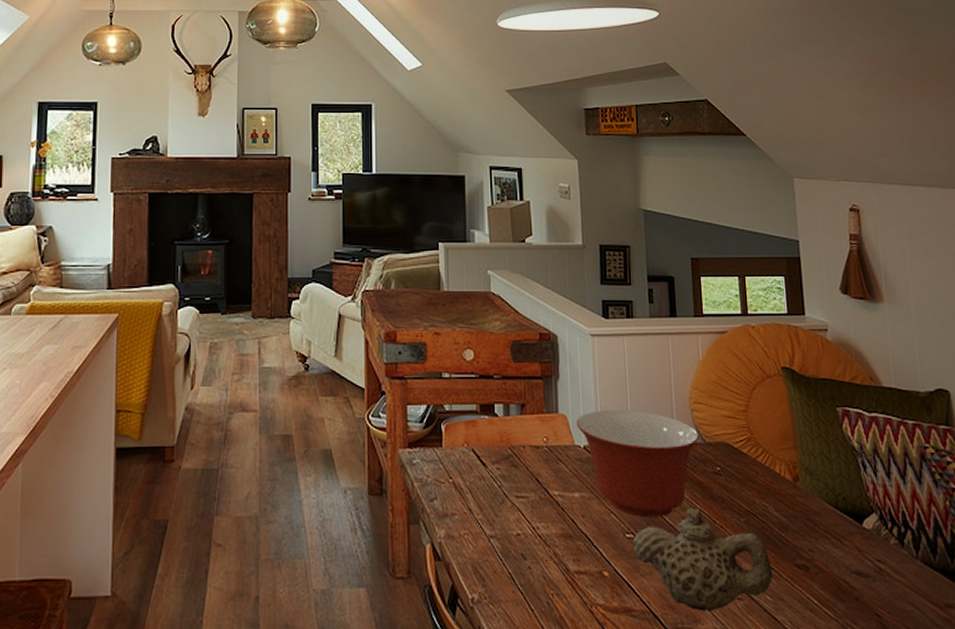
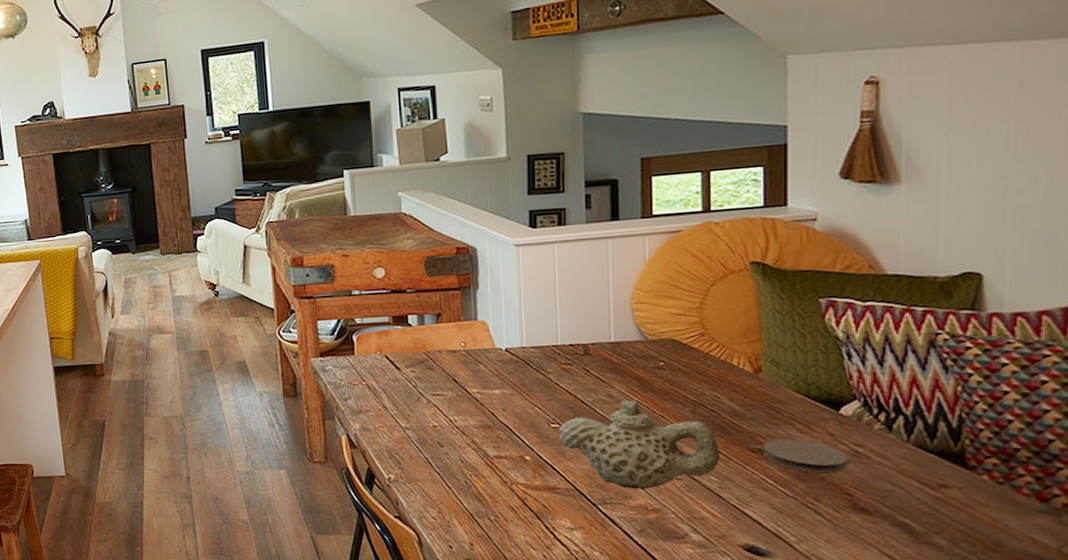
mixing bowl: present [576,409,700,517] -> none [497,313,642,409]
coaster: none [807,554,874,593] -> present [764,439,847,474]

